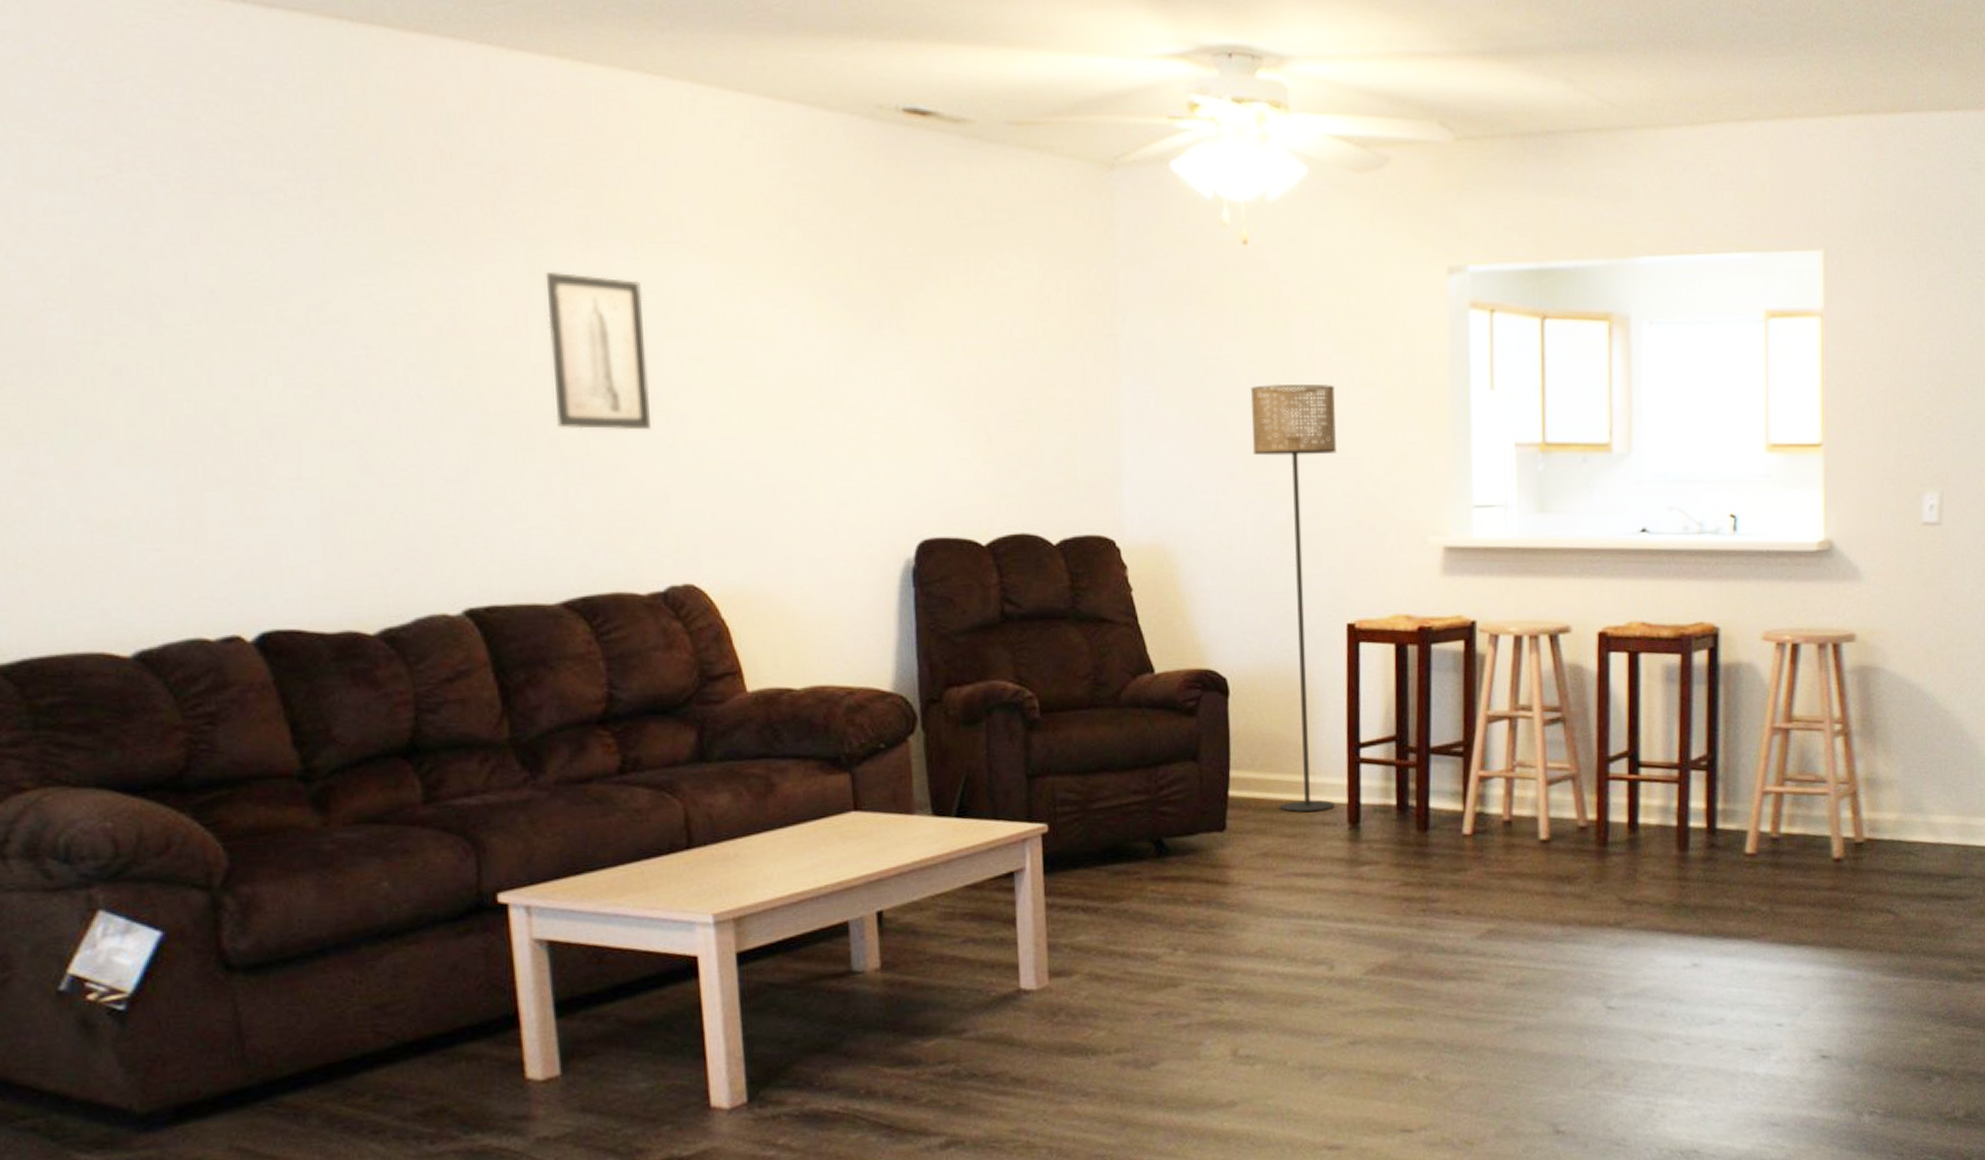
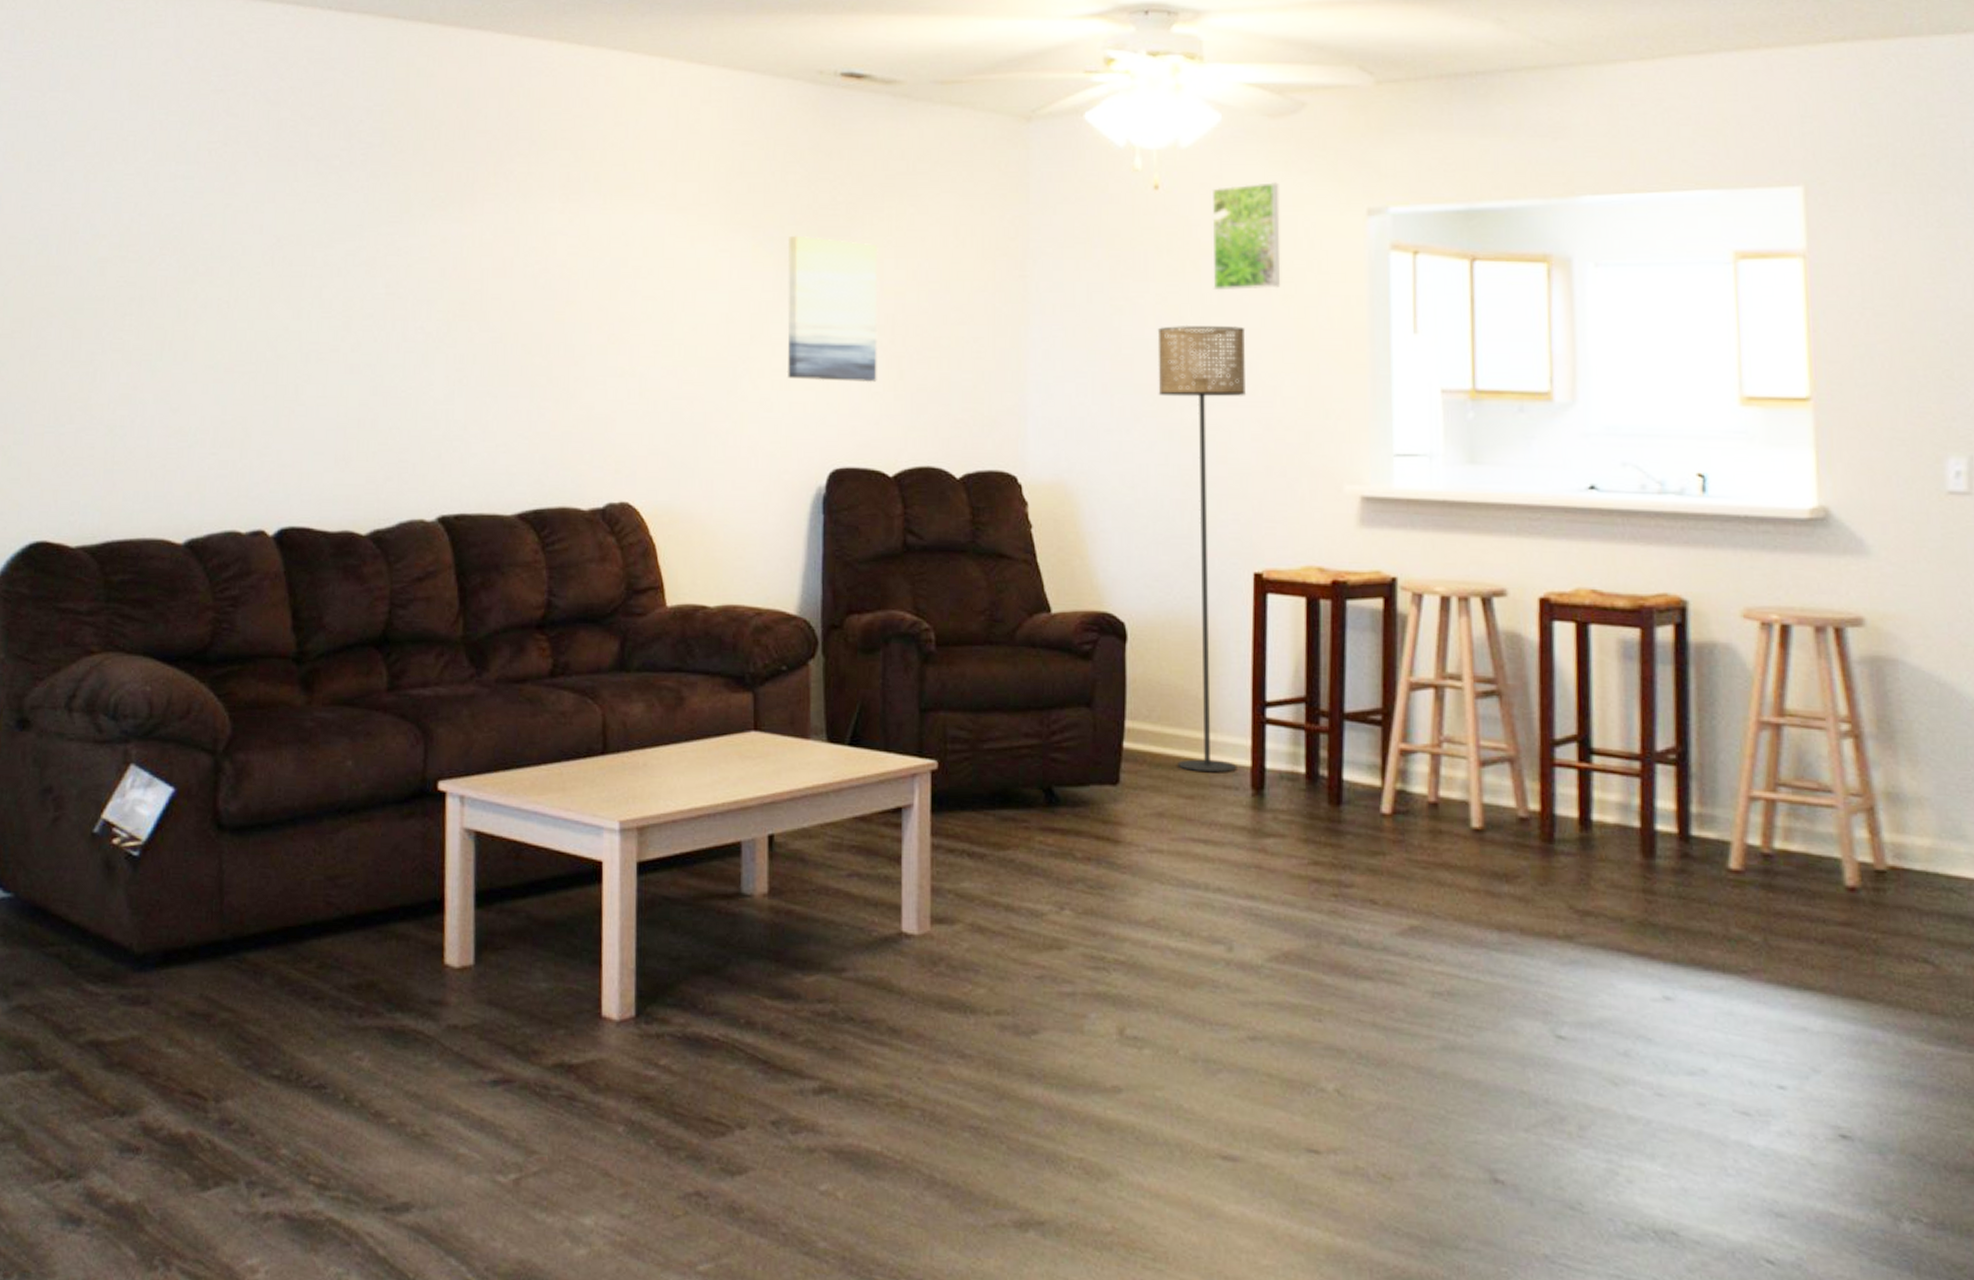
wall art: present [545,271,651,431] -> none [528,221,608,361]
wall art: none [854,290,964,449] -> present [786,235,878,383]
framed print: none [1300,239,1368,349] -> present [1211,182,1281,291]

